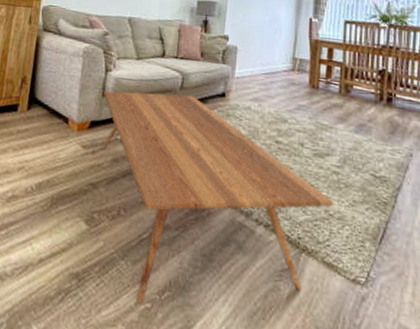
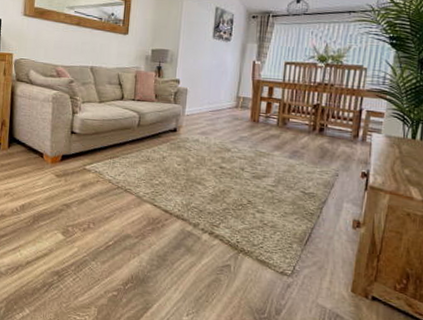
coffee table: present [102,90,333,304] -> none [71,129,267,292]

